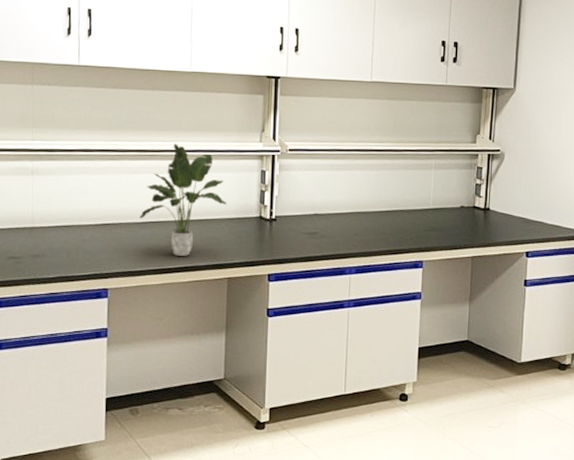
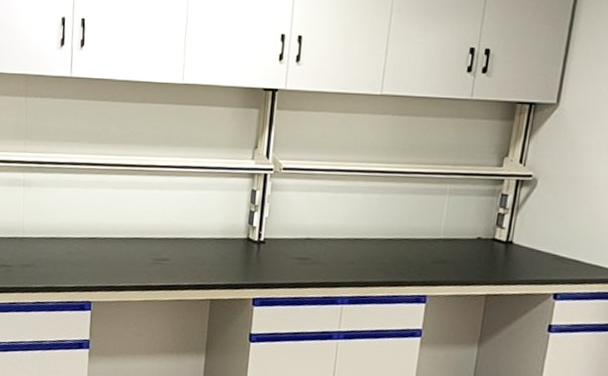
potted plant: present [139,143,228,256] -> none [124,158,214,275]

